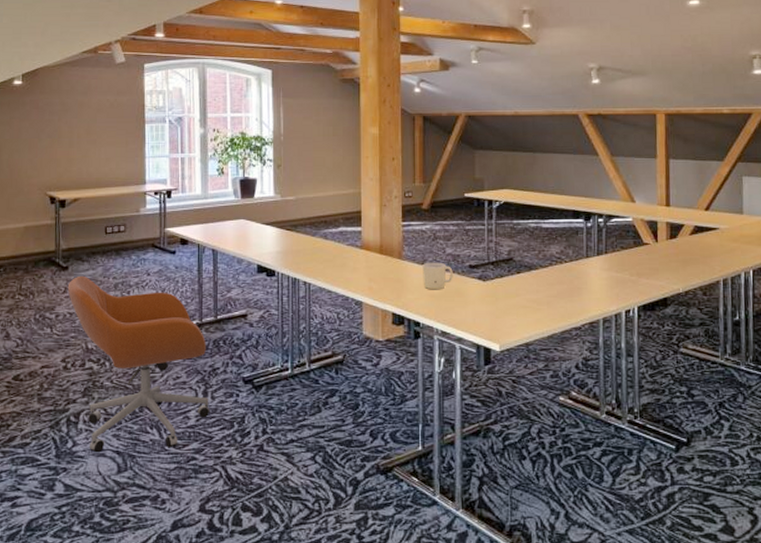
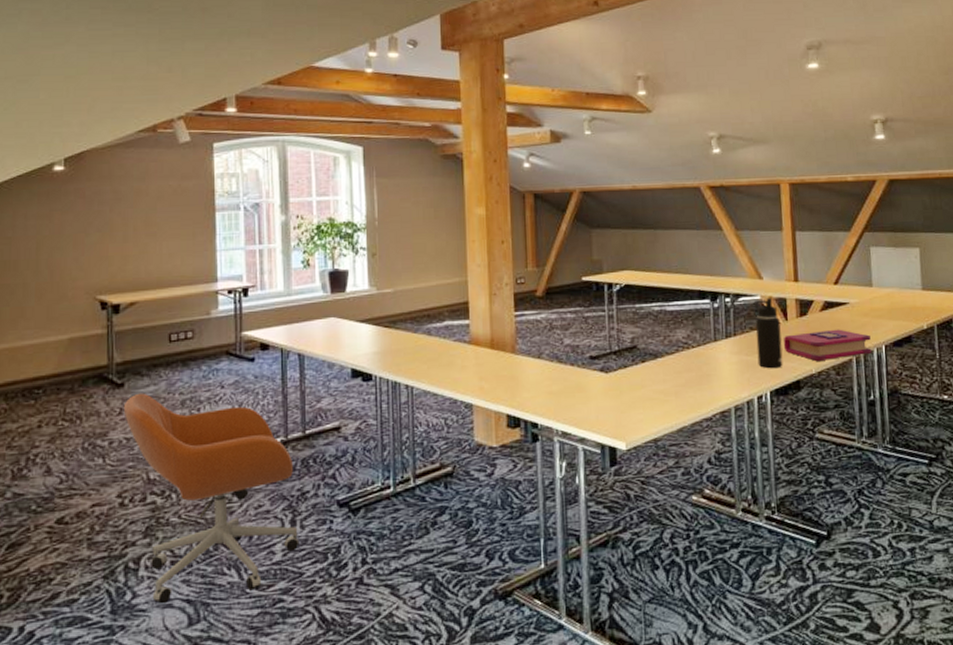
mug: present [423,262,453,290] -> none [539,354,573,387]
water bottle: none [625,219,652,285] -> present [753,297,783,368]
book: none [652,252,739,281] -> present [783,329,872,361]

